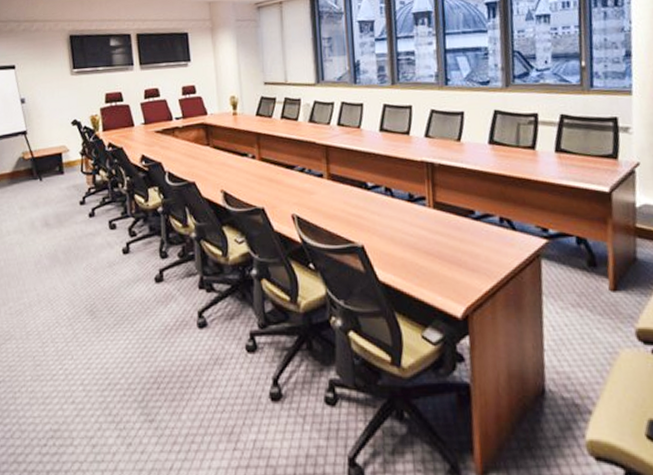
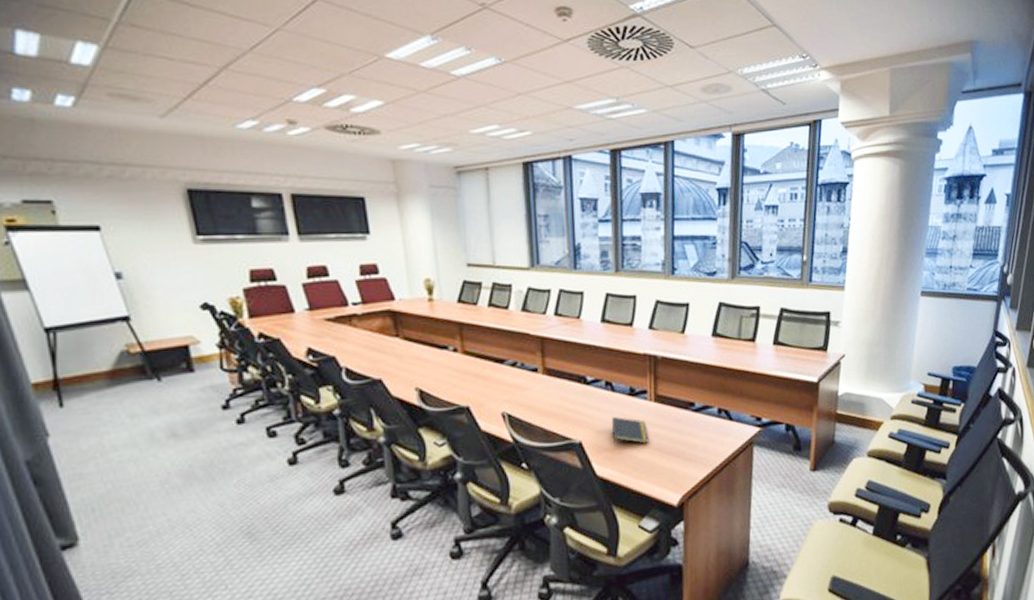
notepad: none [392,221,430,252] -> present [611,416,650,446]

